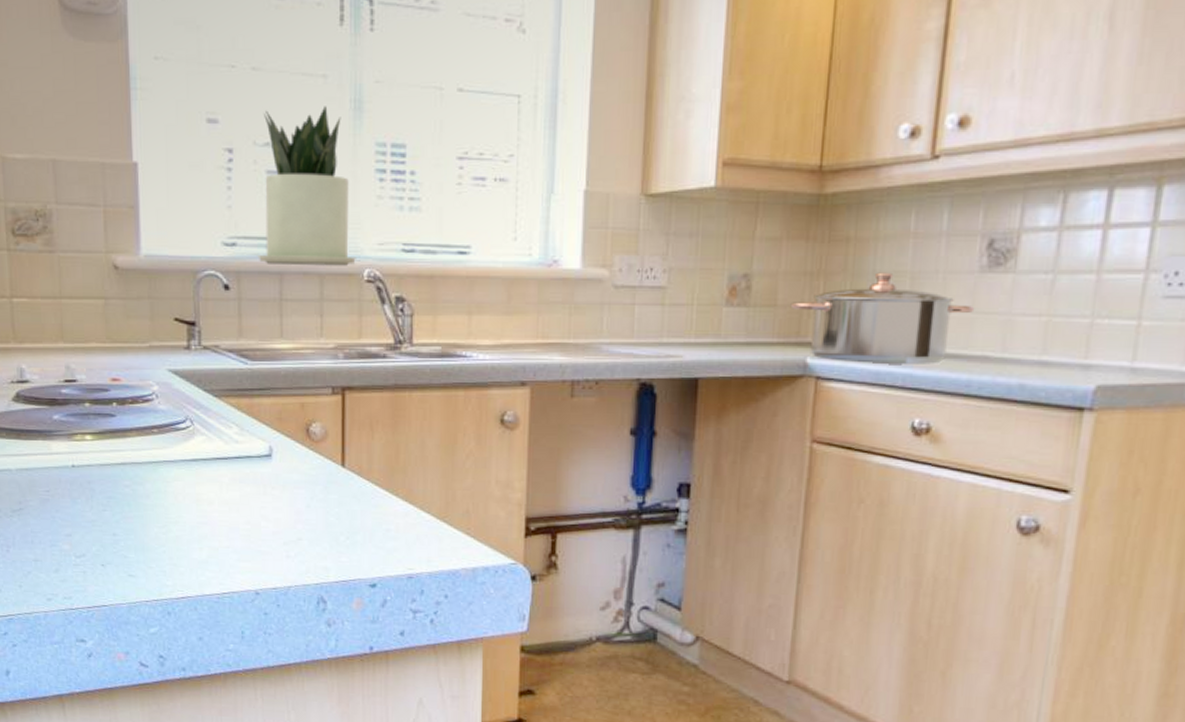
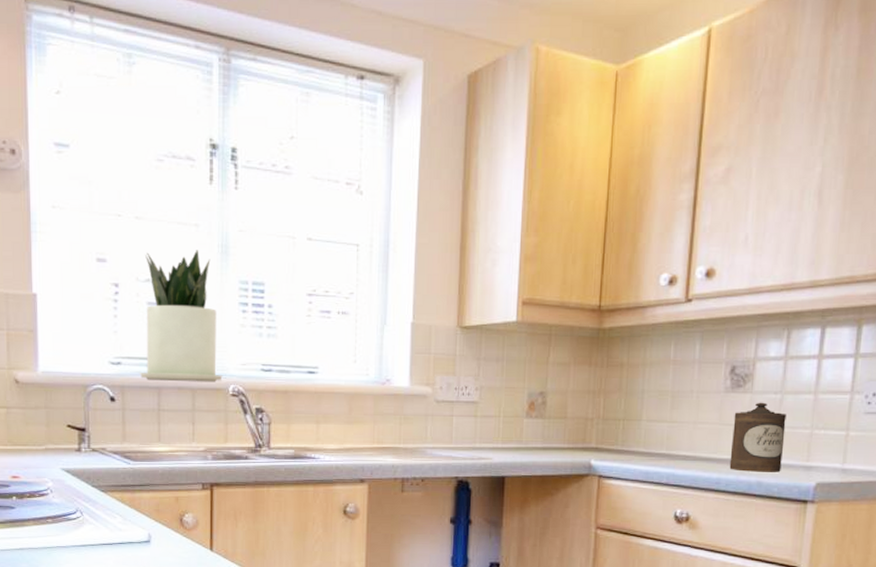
cooking pot: present [790,272,975,364] -> none [577,391,722,466]
canister: none [983,284,1060,374] -> present [729,402,787,474]

